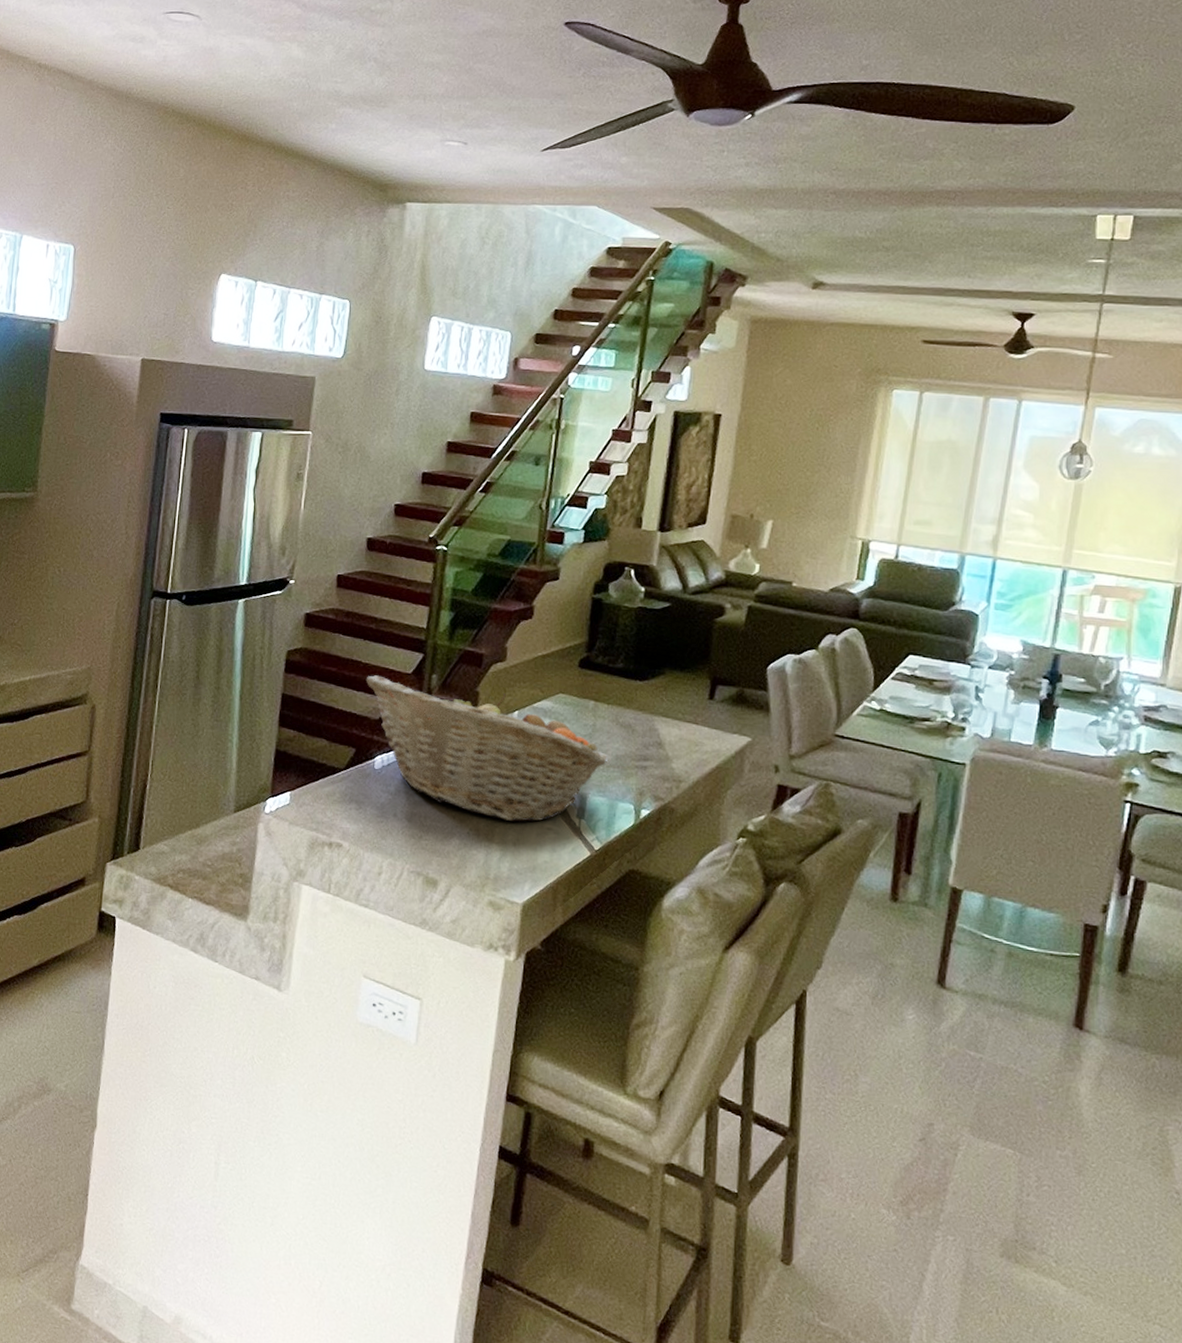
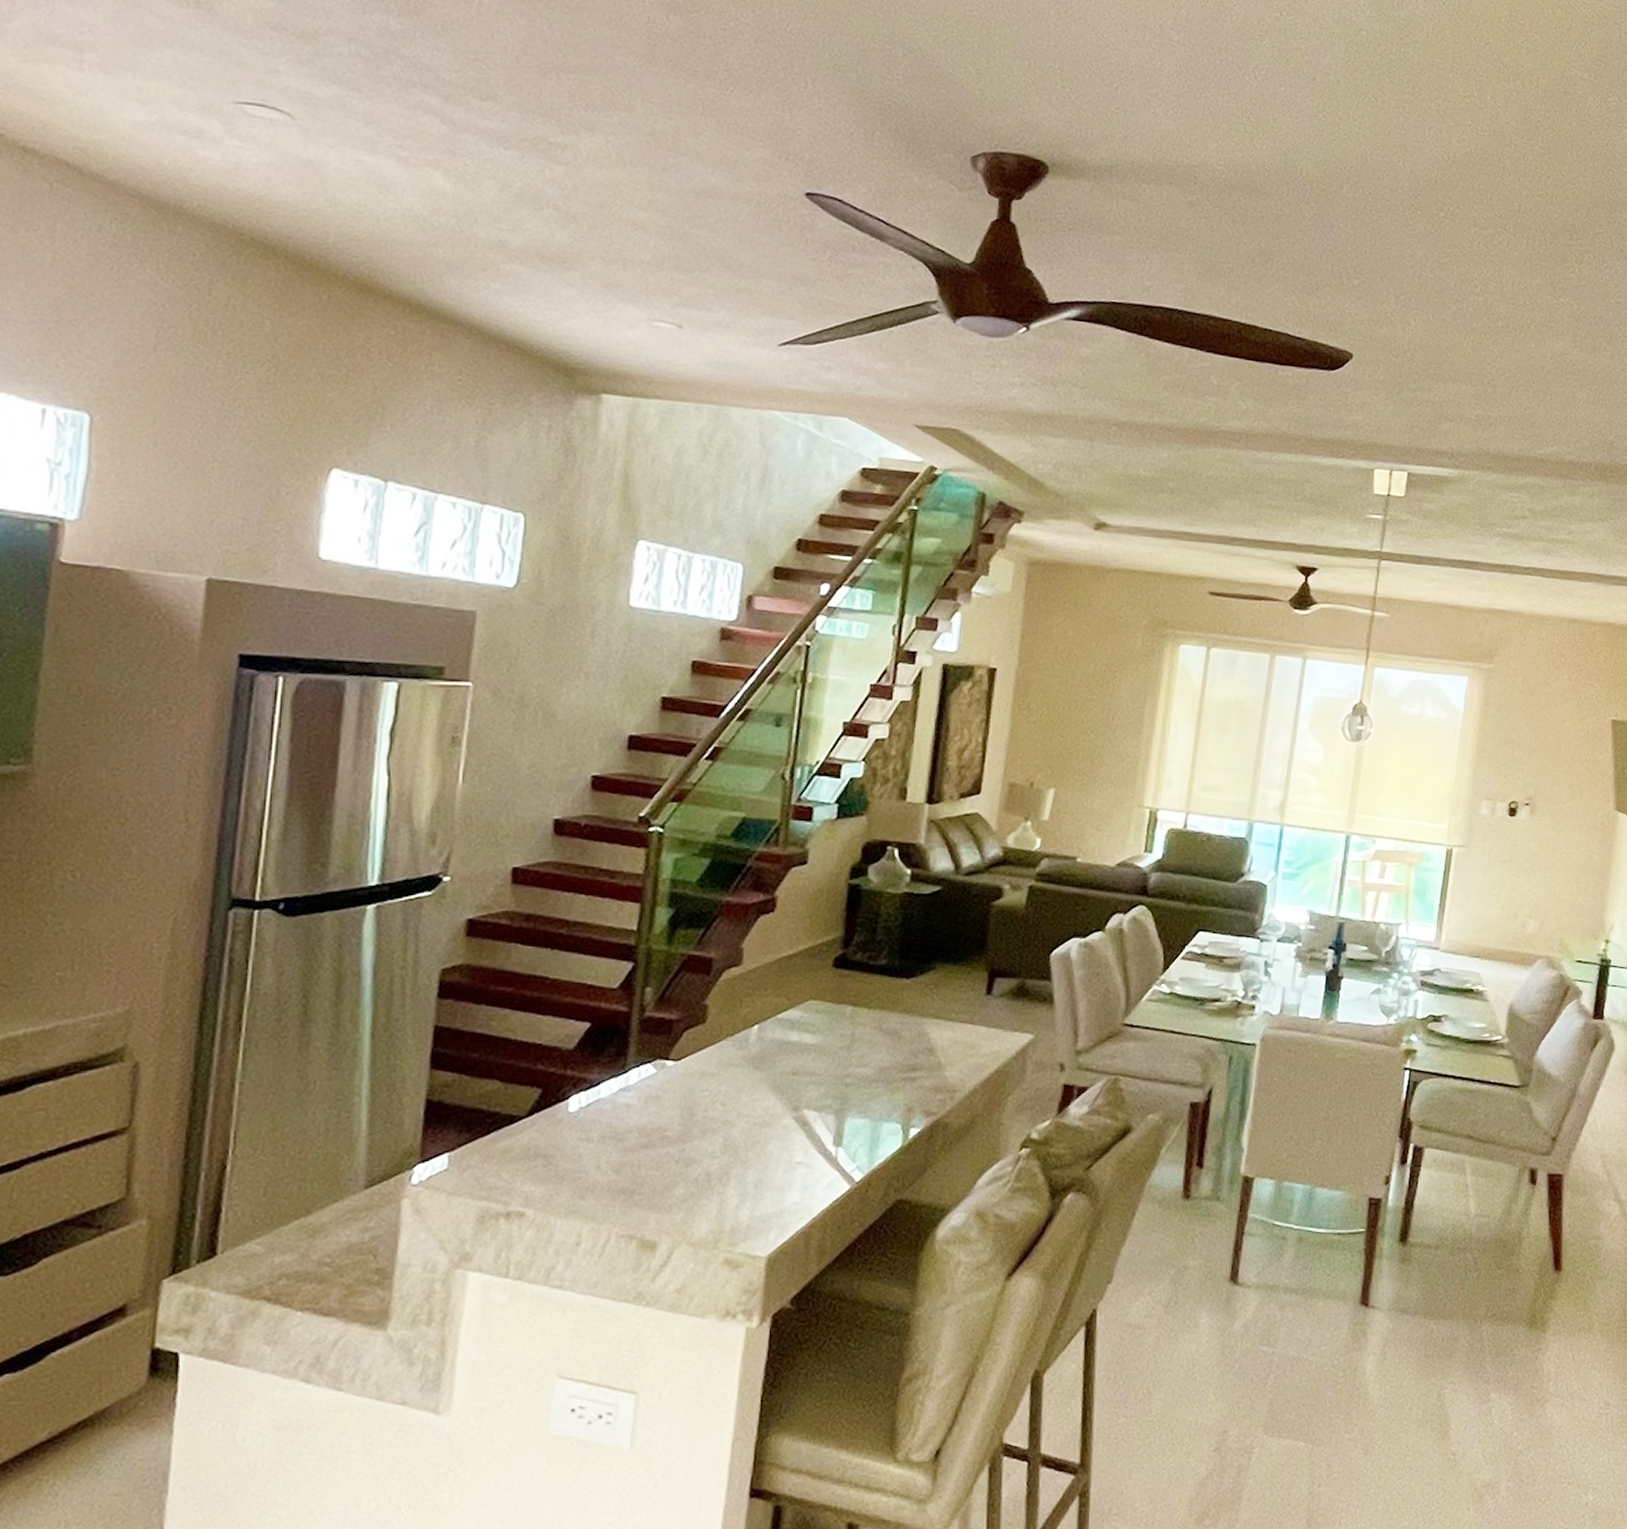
fruit basket: present [365,675,609,822] -> none [554,993,871,1159]

